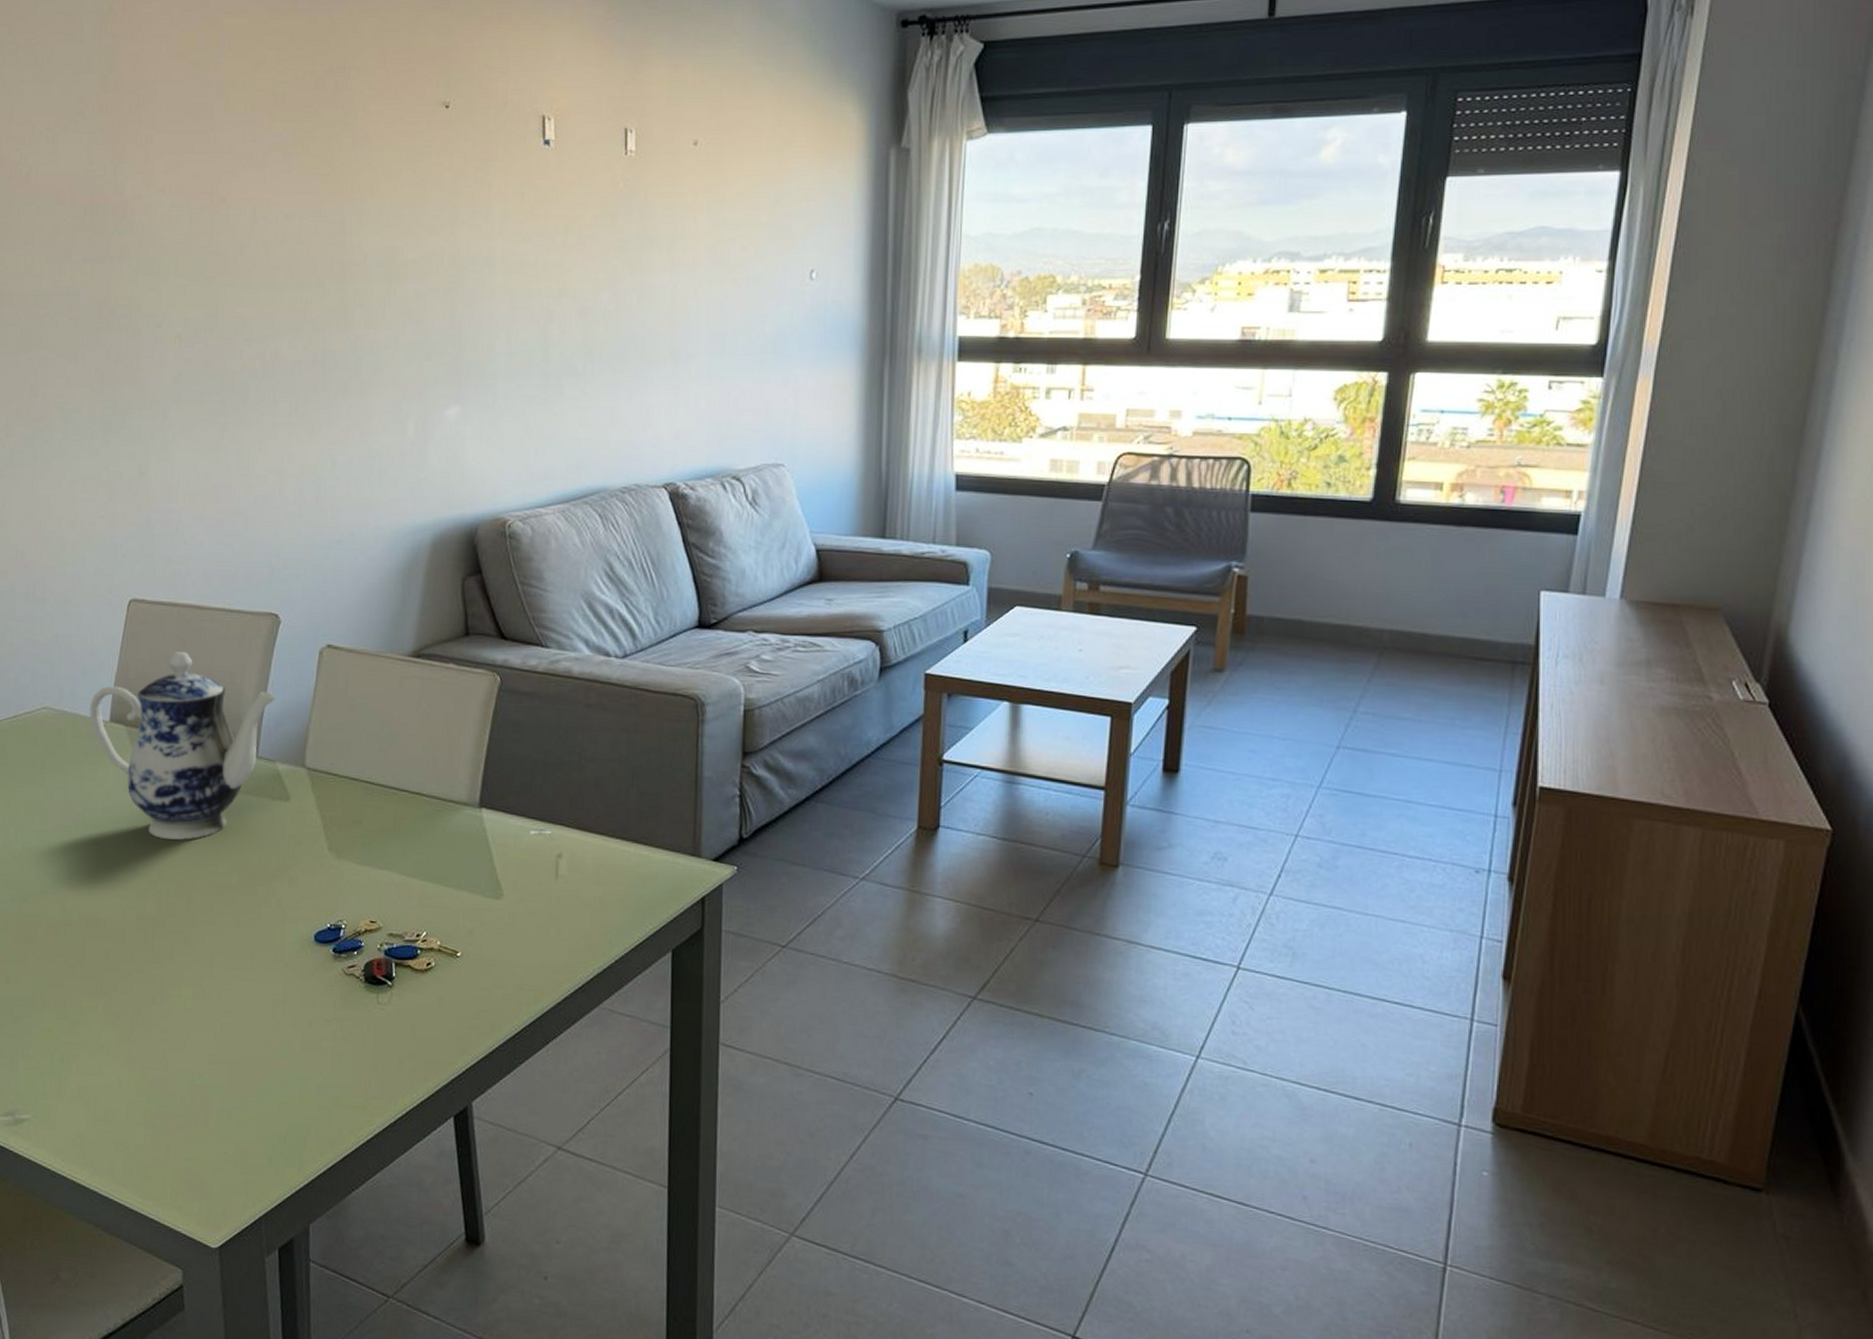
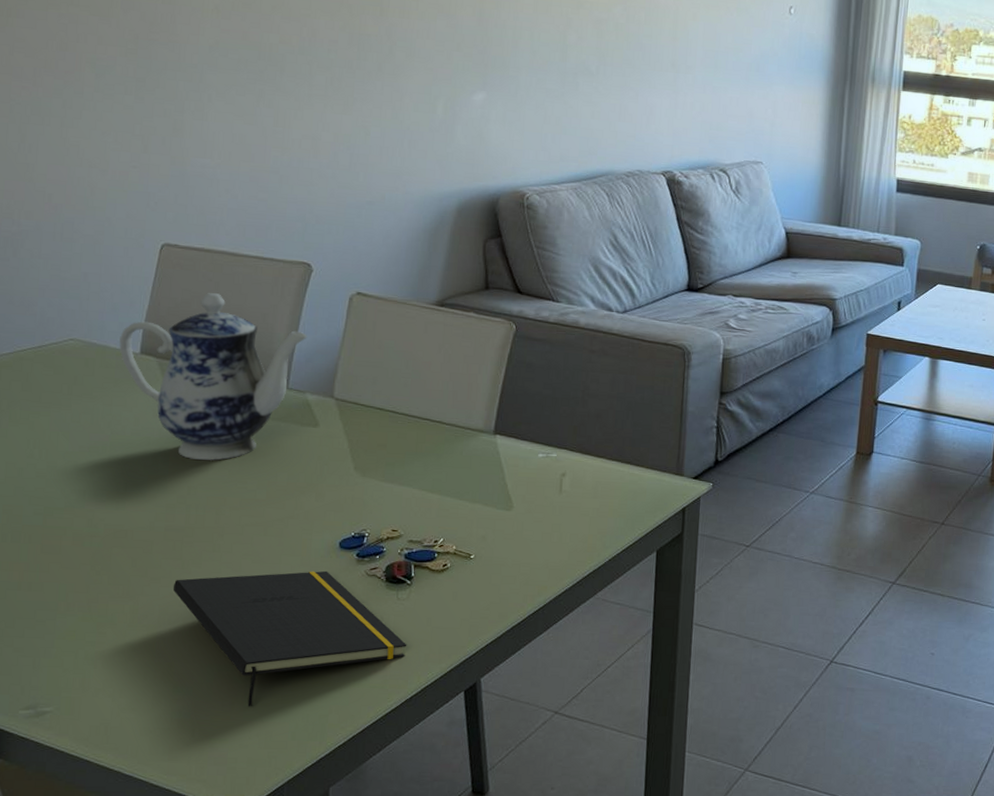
notepad: none [145,968,390,1124] -> present [172,570,407,707]

